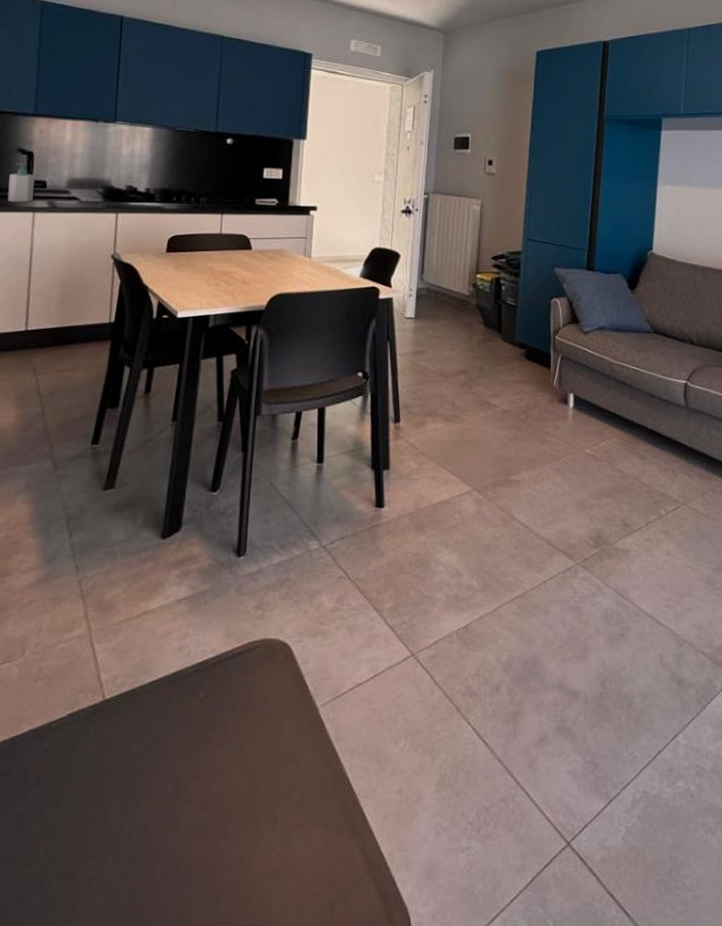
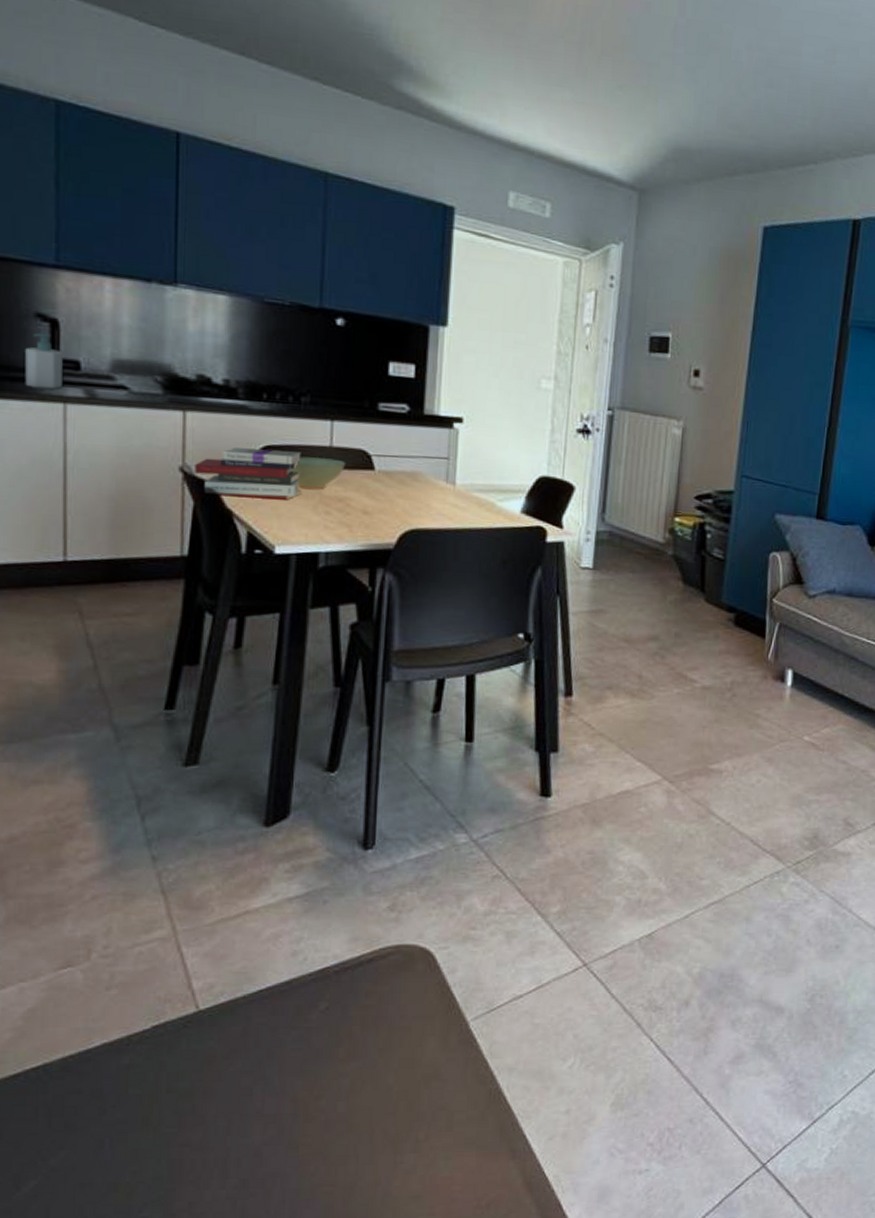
books: none [122,238,199,276] -> present [195,448,302,500]
bowl: none [191,243,232,267] -> present [291,457,347,490]

